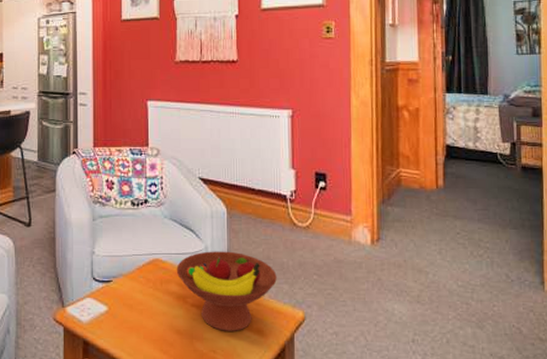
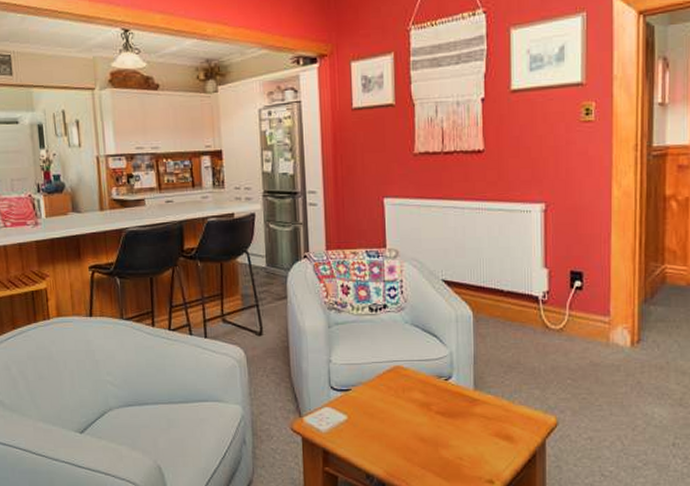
fruit bowl: present [176,251,277,331] -> none [419,356,527,438]

